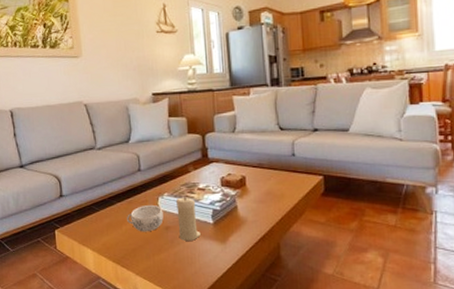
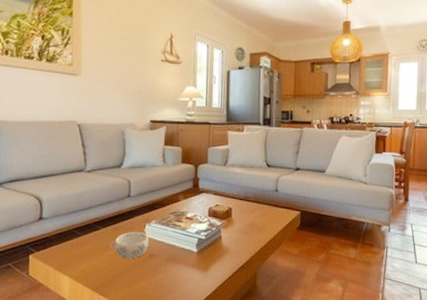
candle: present [176,196,201,242] -> none [162,224,184,270]

